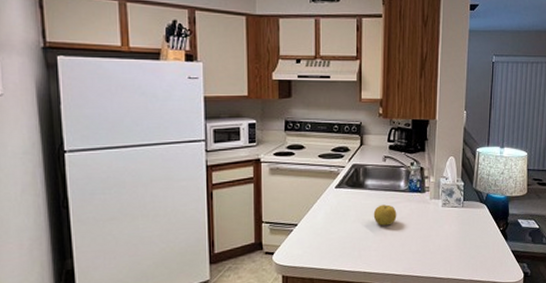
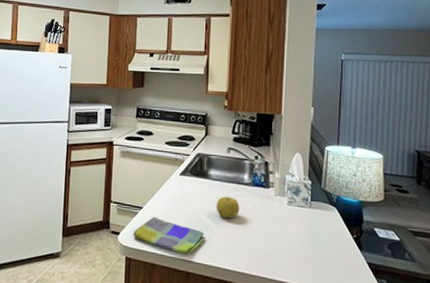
dish towel: none [289,232,364,266] -> present [133,216,206,255]

